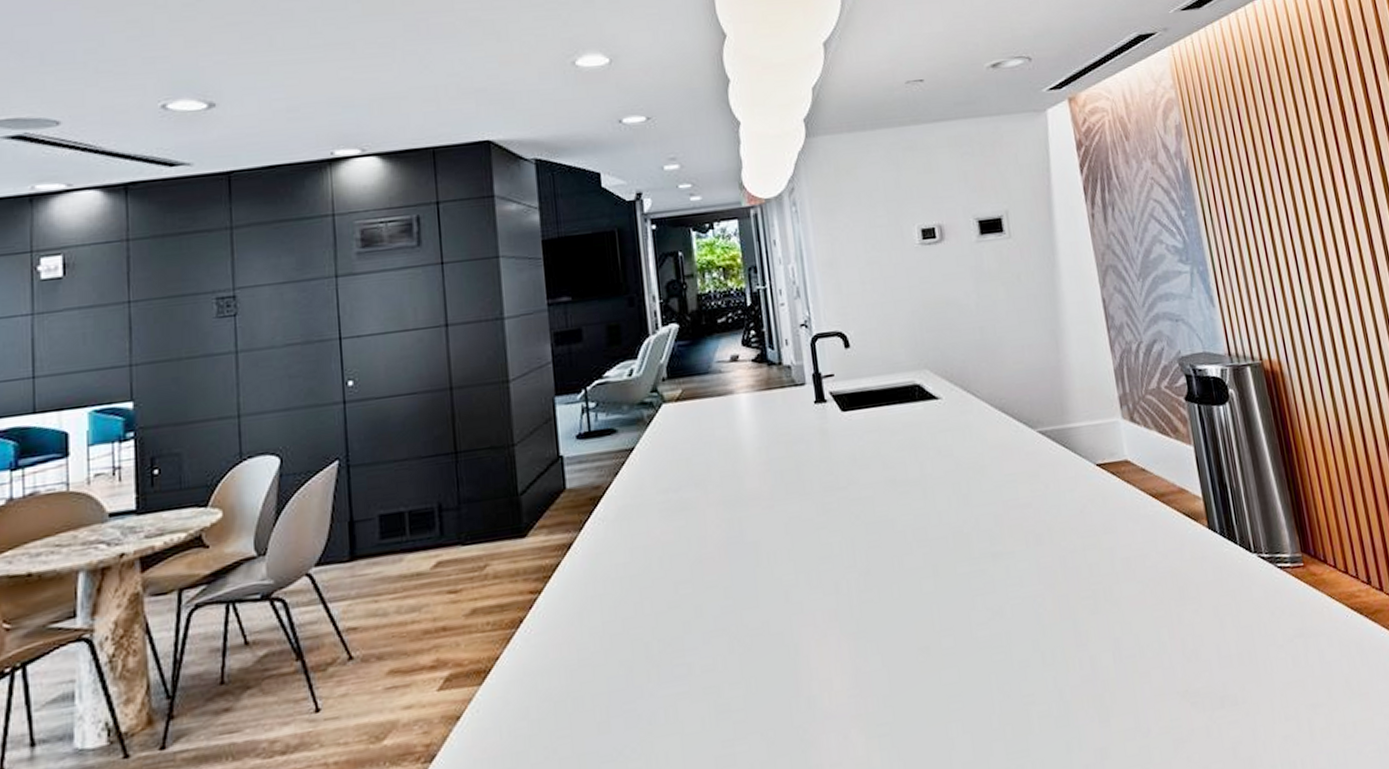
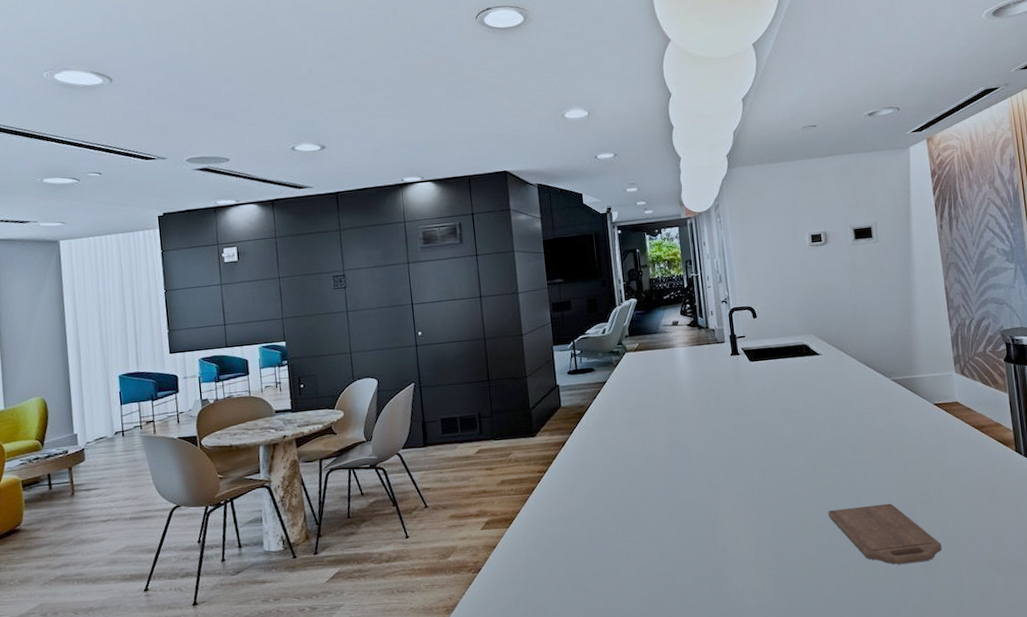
cutting board: none [957,613,1118,706] -> present [828,503,942,565]

